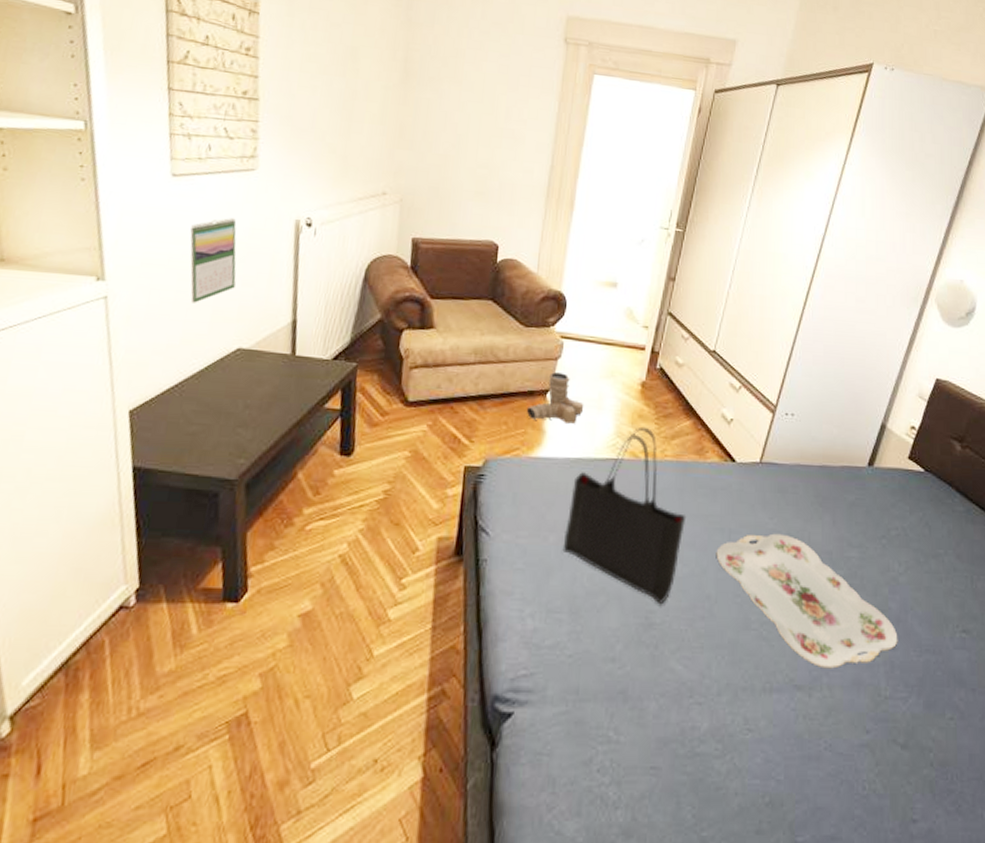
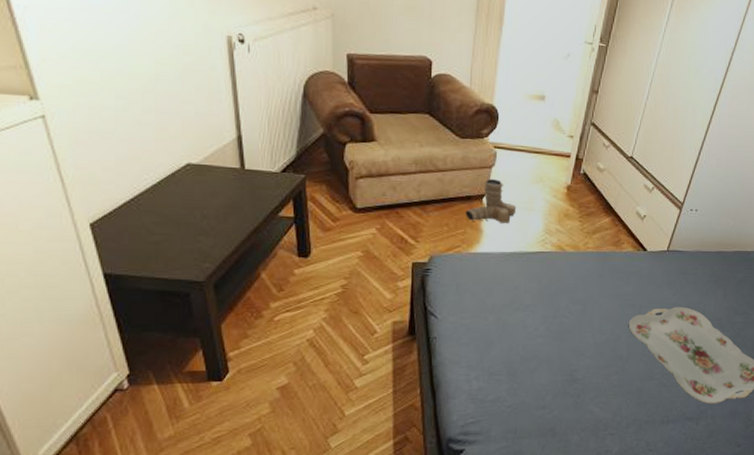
calendar: present [190,218,237,303] -> none [119,34,175,121]
tote bag: present [562,426,687,605] -> none [500,224,605,365]

